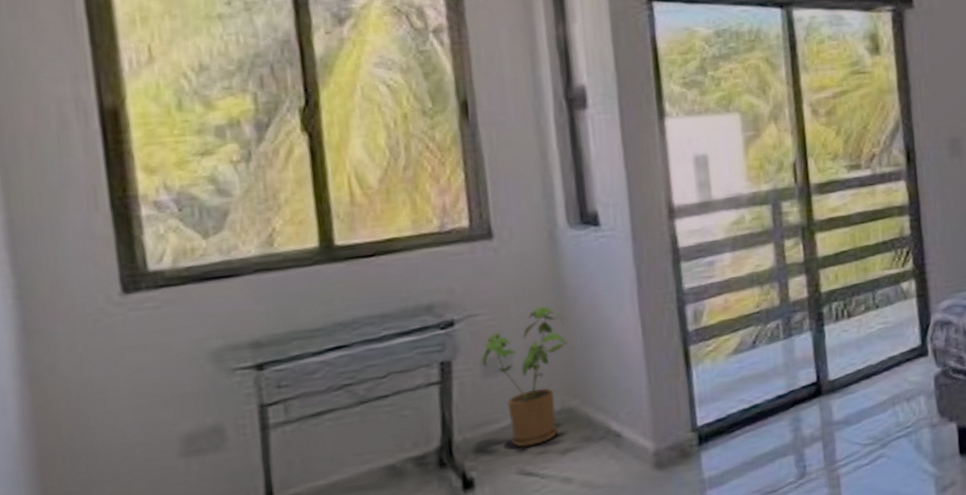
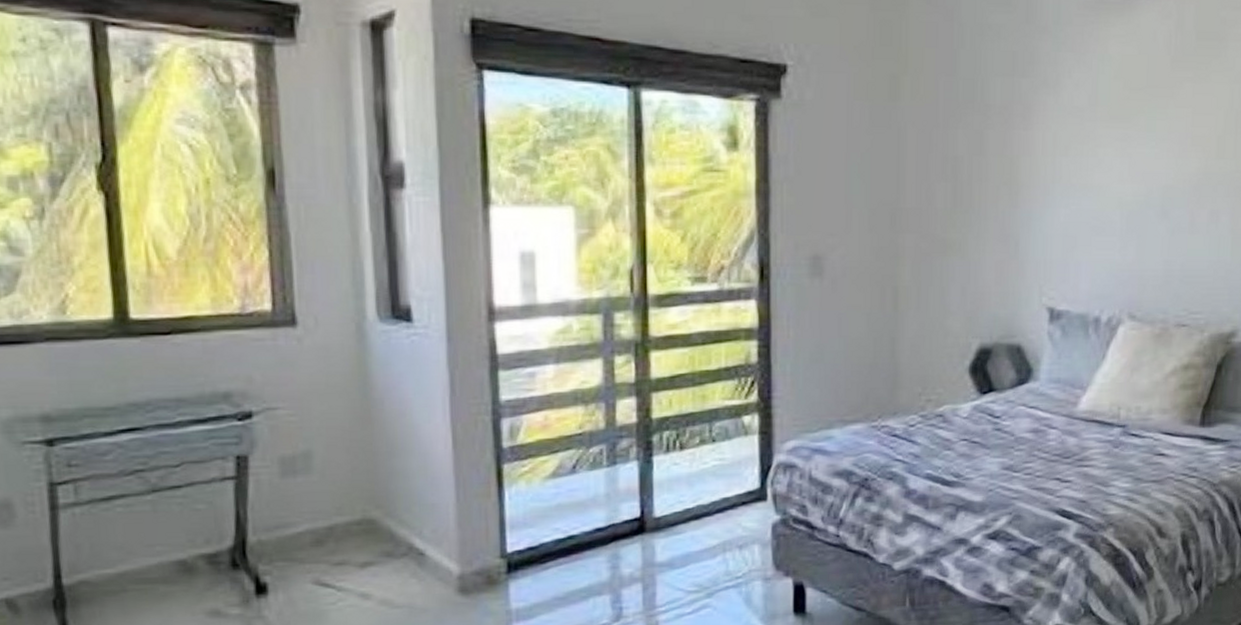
house plant: present [481,306,568,447] -> none [279,405,373,555]

